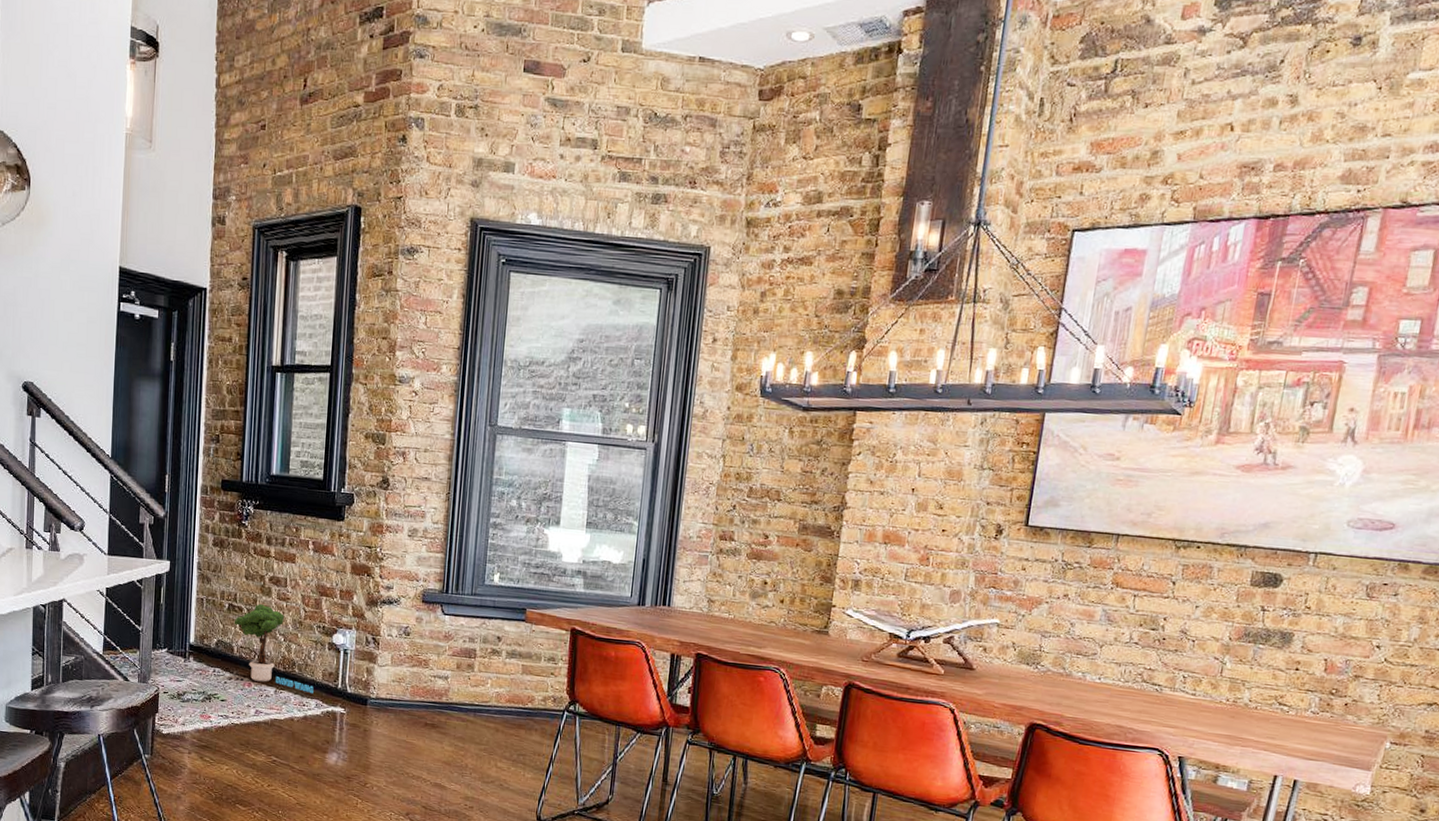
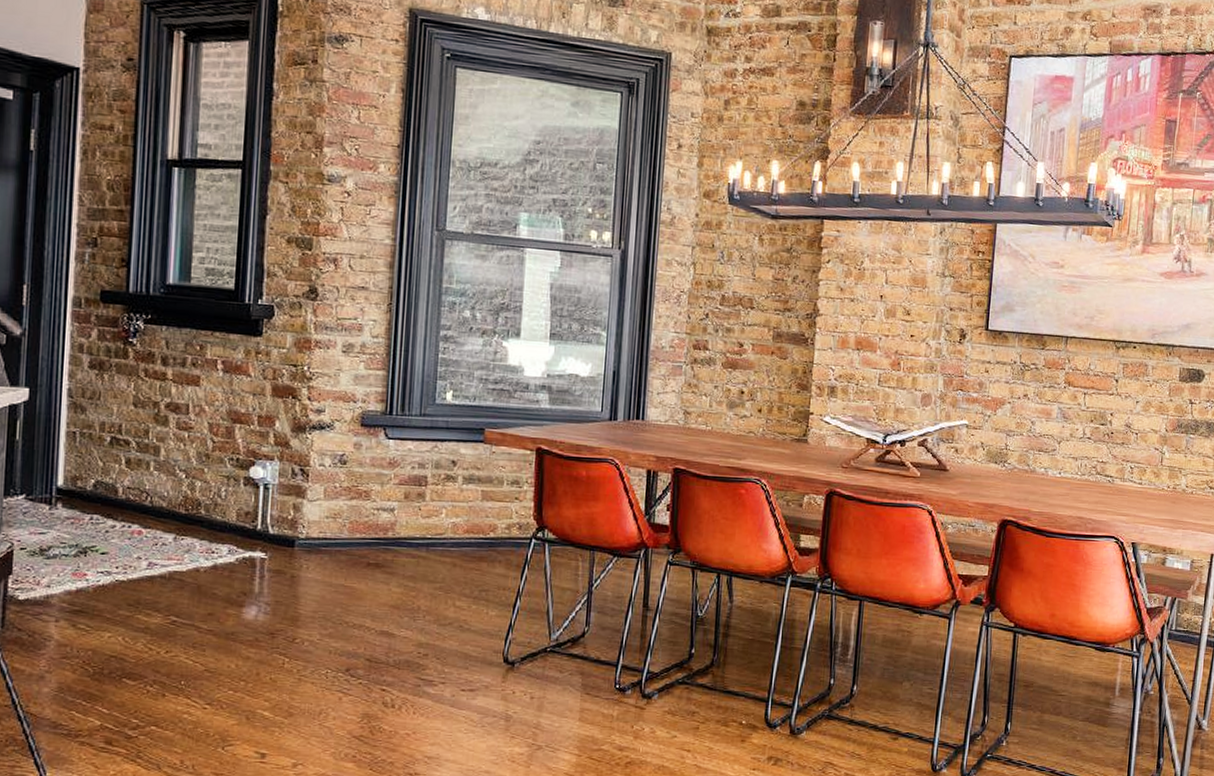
potted tree: present [234,603,314,694] -> none [118,435,226,539]

